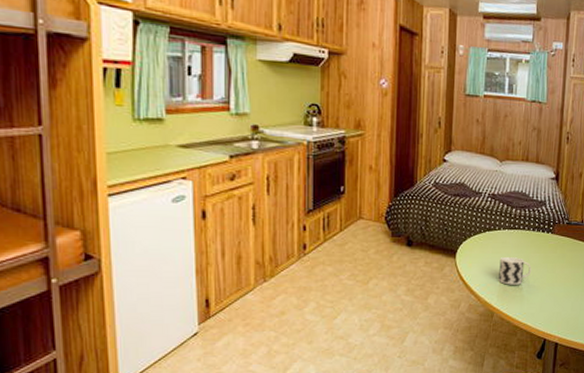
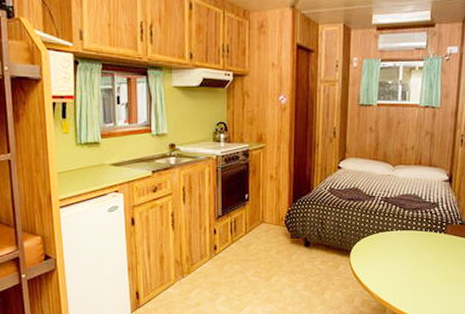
cup: present [498,257,532,285] -> none [391,256,424,282]

